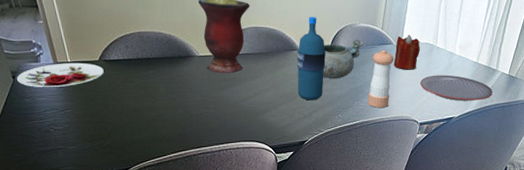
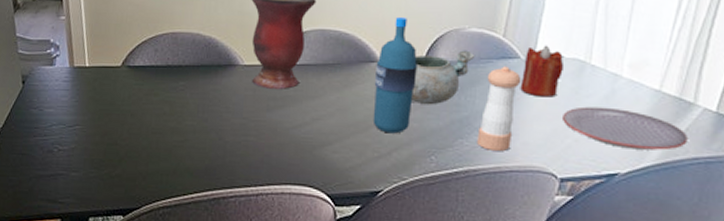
plate: present [17,62,104,87] -> none [27,67,125,97]

